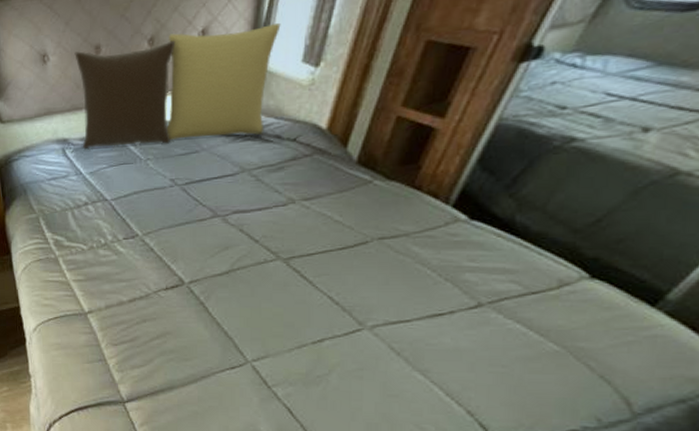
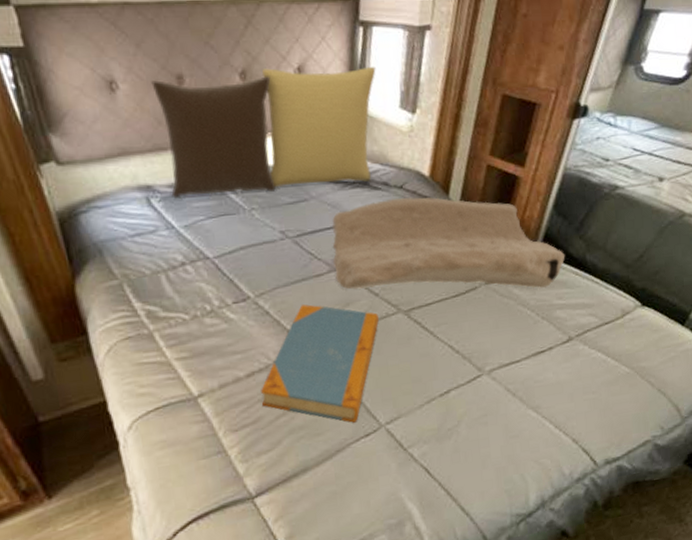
book: none [139,244,256,355] -> present [261,304,379,423]
towel: none [217,149,486,249] -> present [332,197,565,290]

